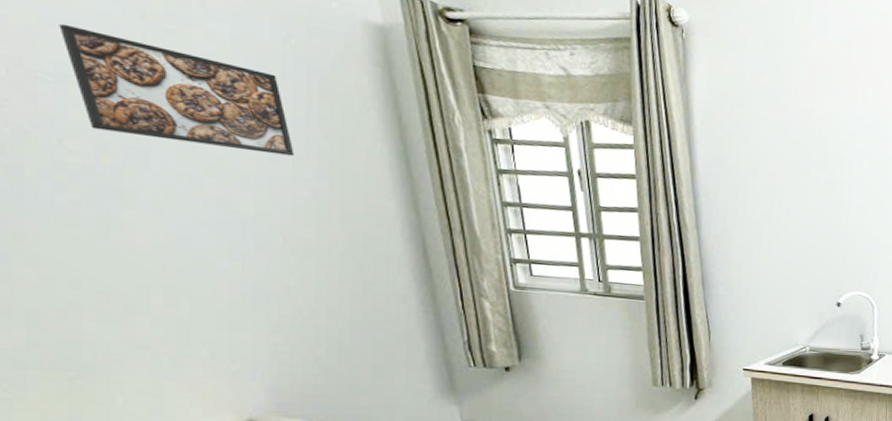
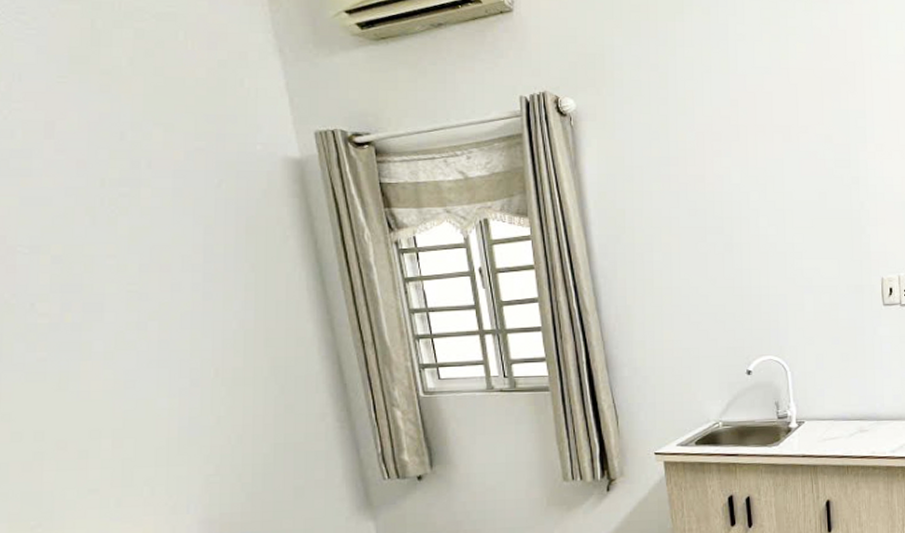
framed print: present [59,23,294,156] -> none [35,201,224,292]

